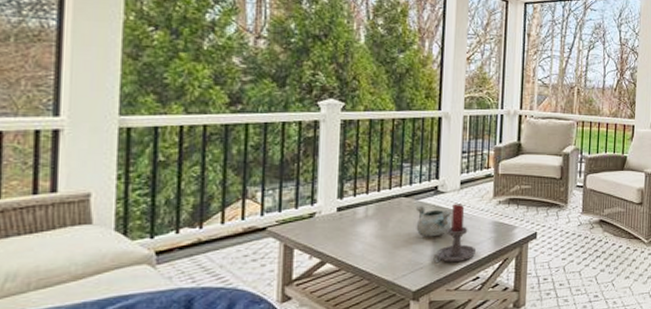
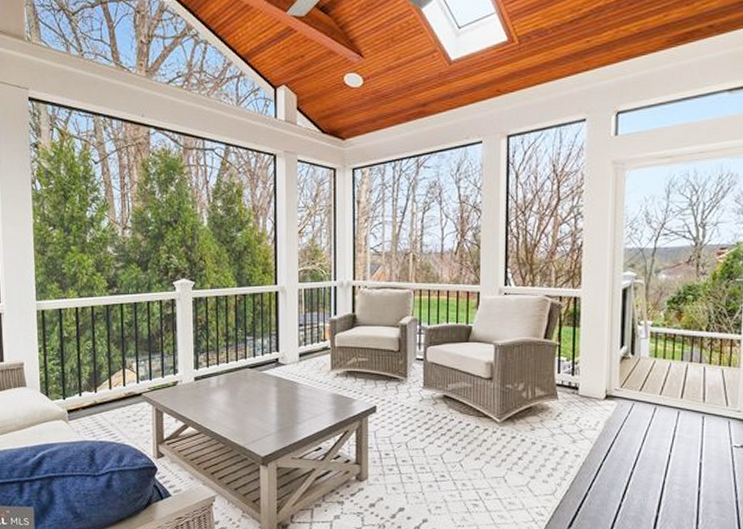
decorative bowl: present [415,205,452,237] -> none [260,376,293,407]
candle holder: present [433,204,477,264] -> none [278,375,318,432]

